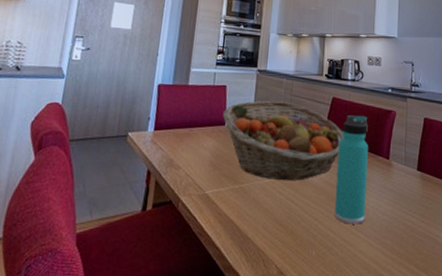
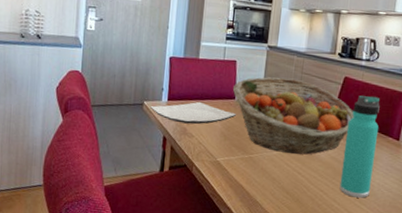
plate: none [135,129,226,155] -> present [150,101,236,125]

